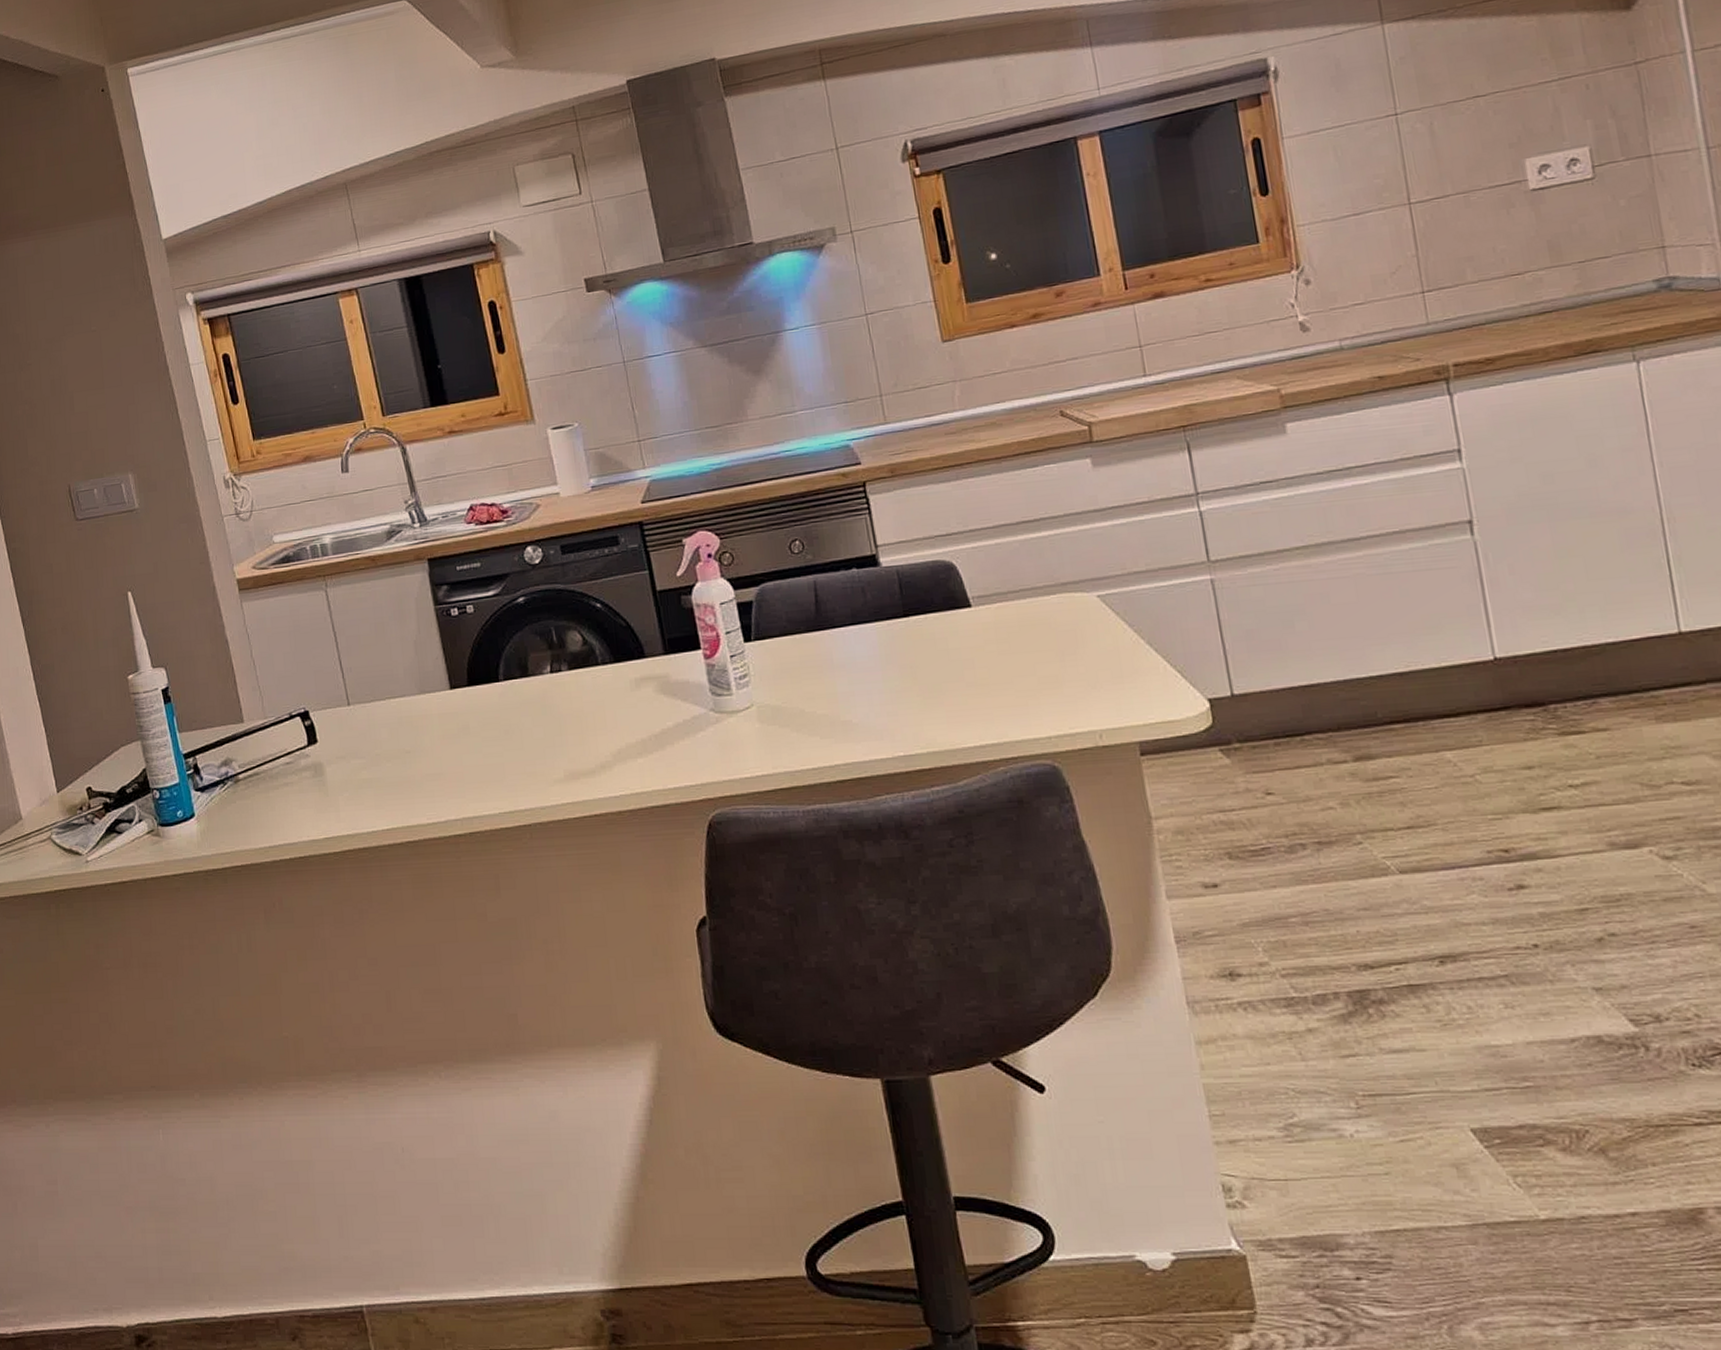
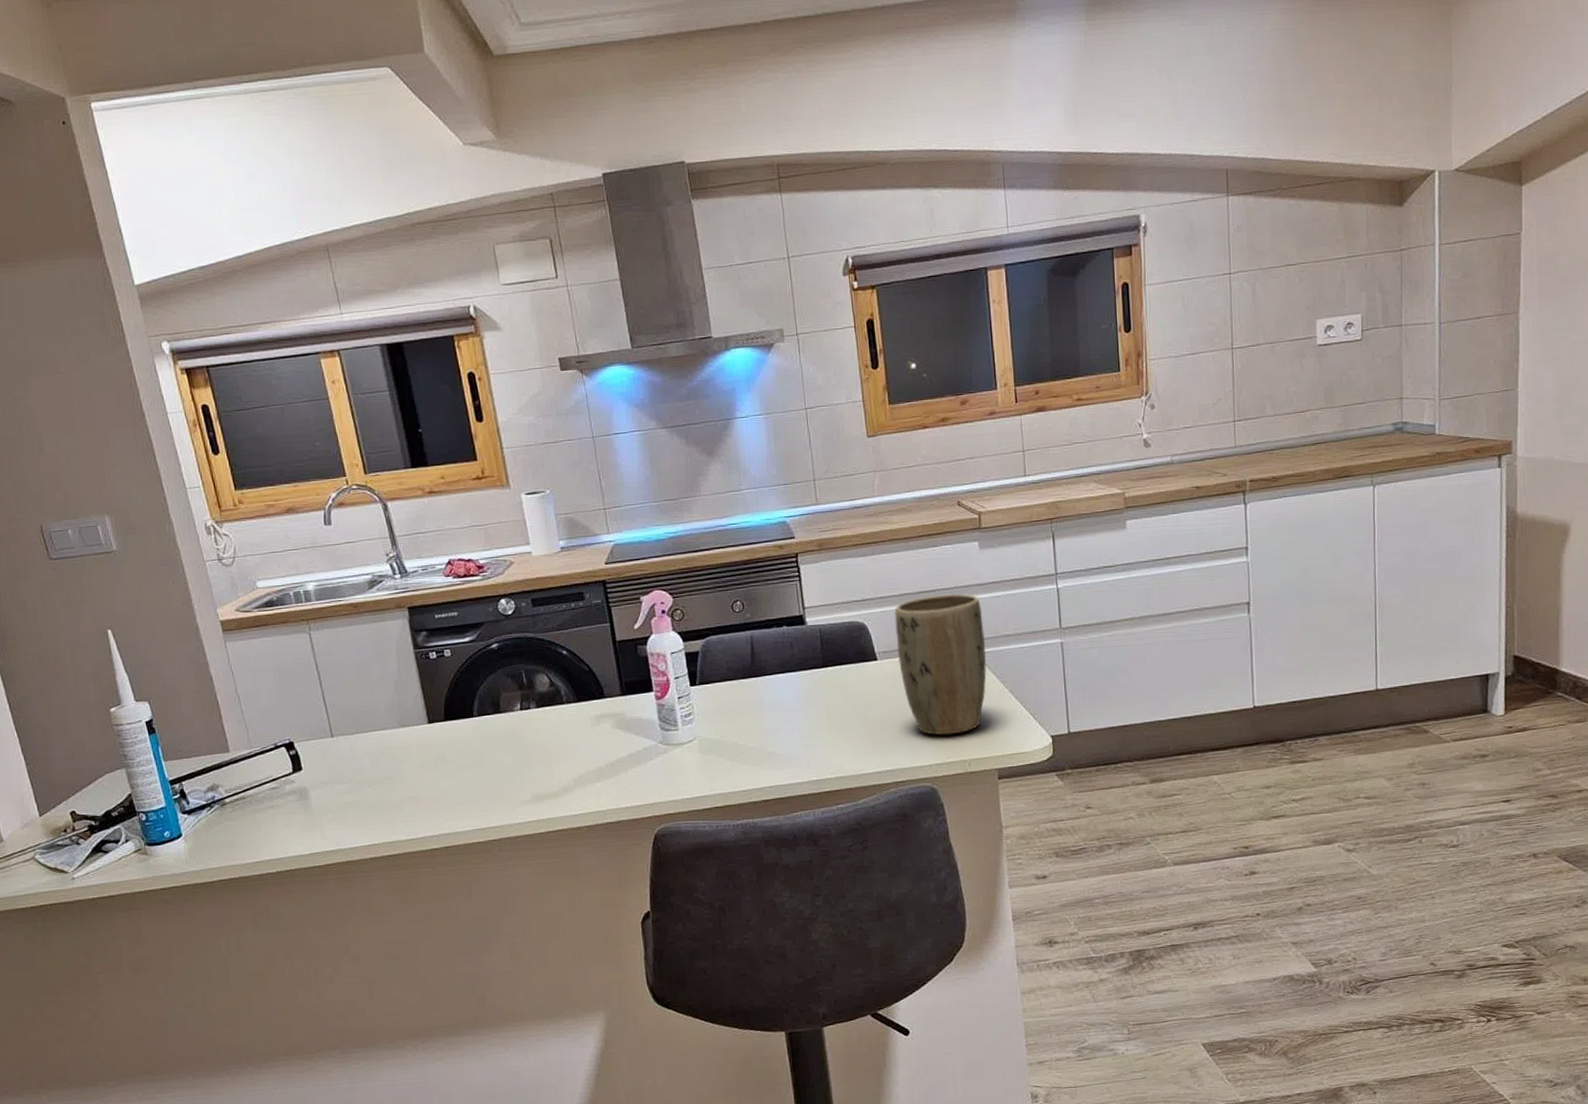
plant pot: none [989,522,1115,700] -> present [894,594,987,735]

